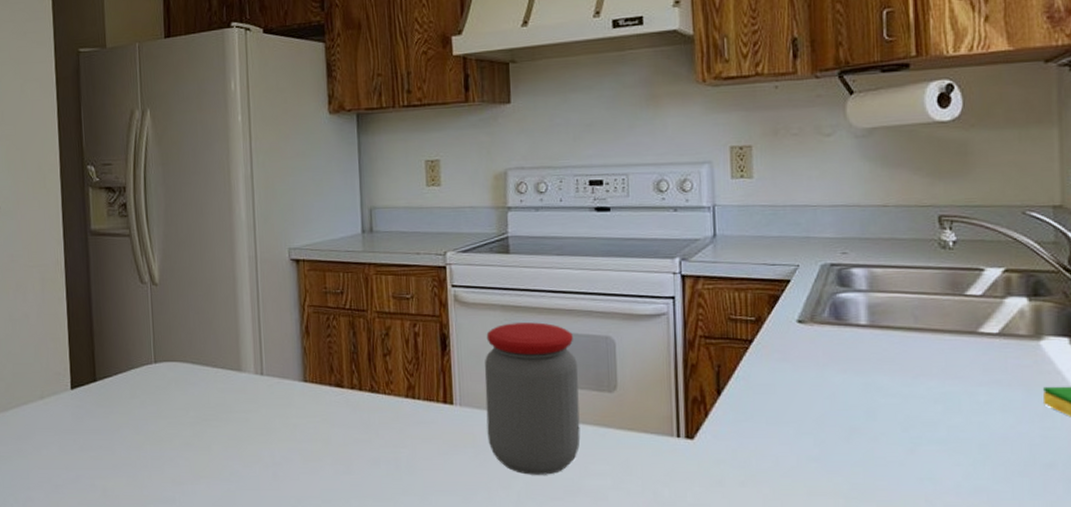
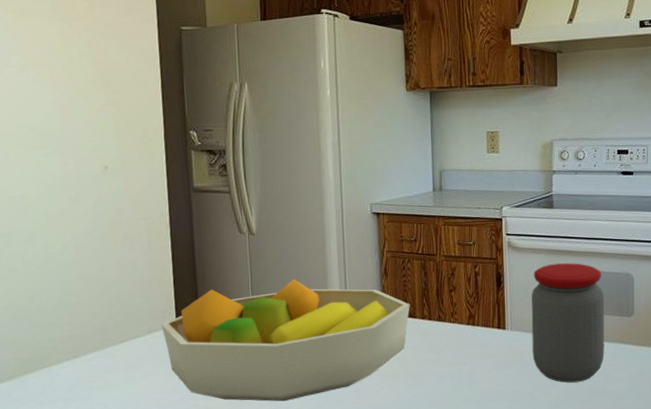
fruit bowl: none [54,337,337,485] -> present [161,278,410,402]

